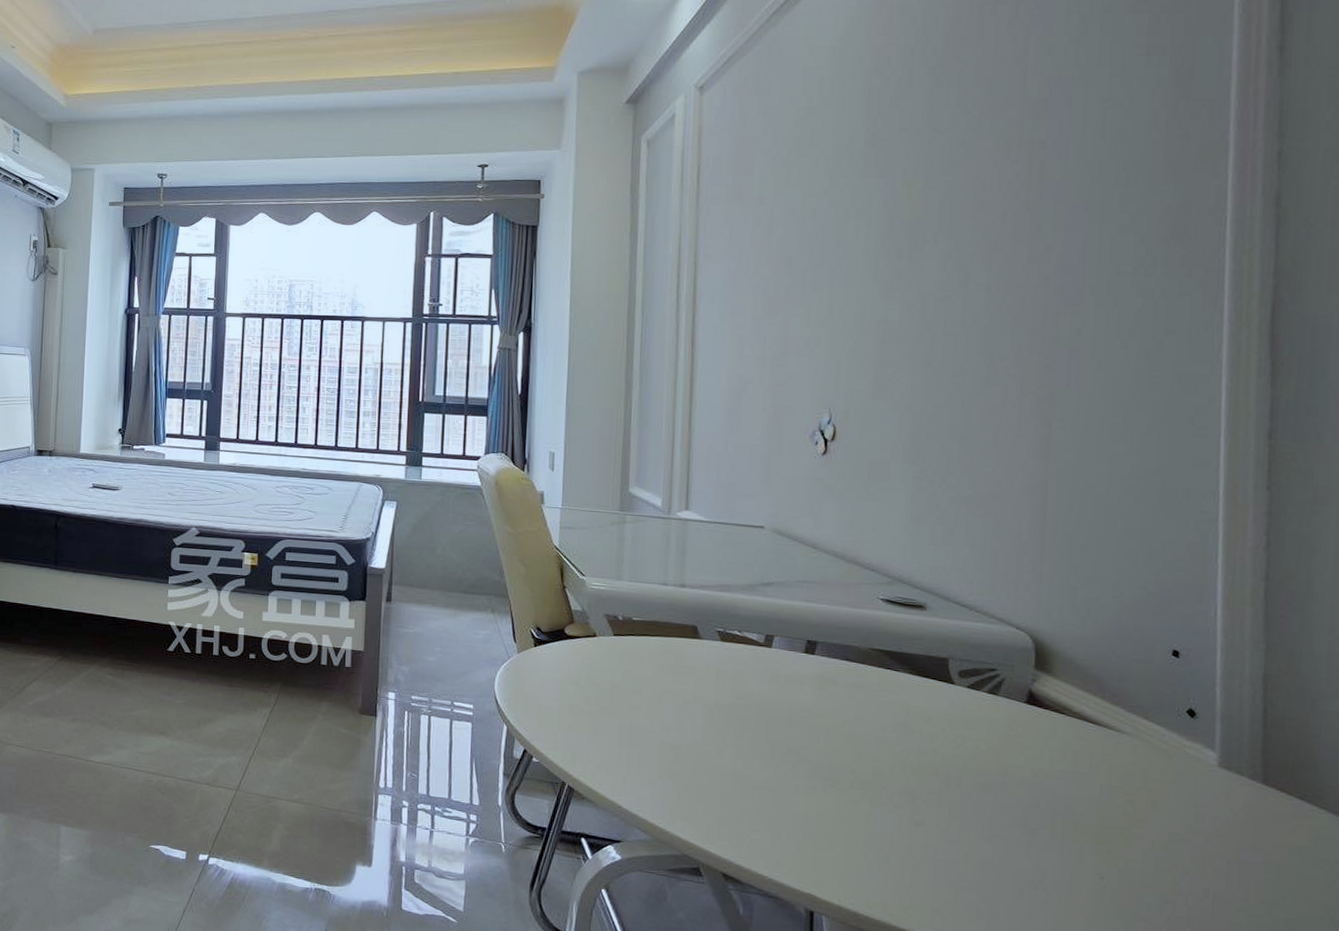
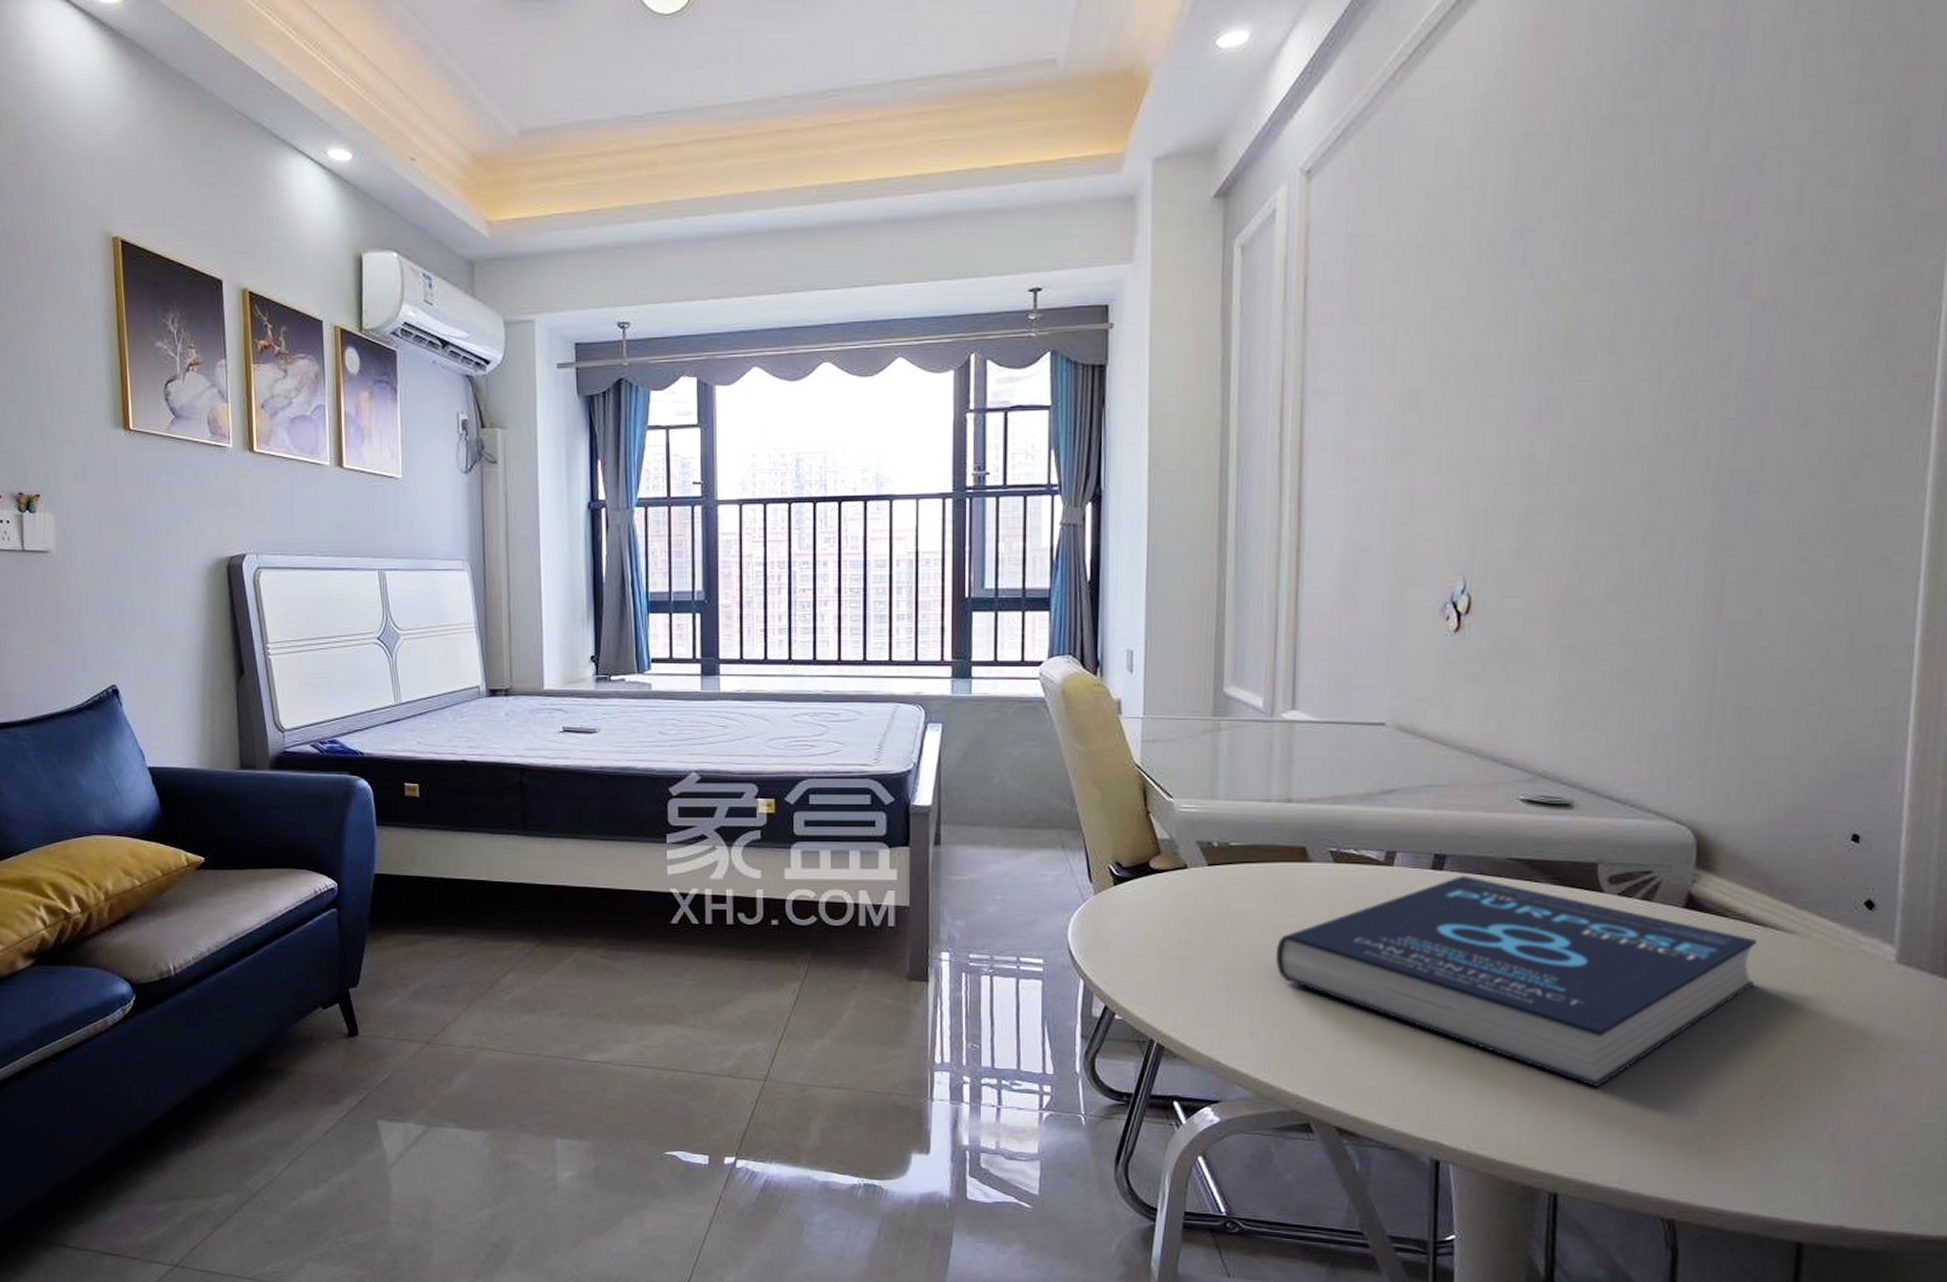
book: none [670,661,1091,858] -> present [1275,876,1756,1088]

